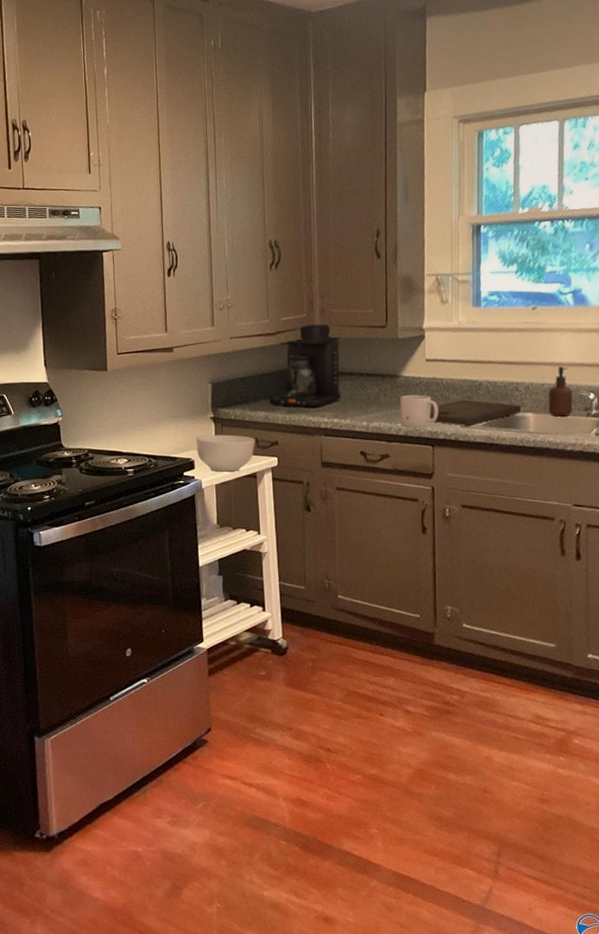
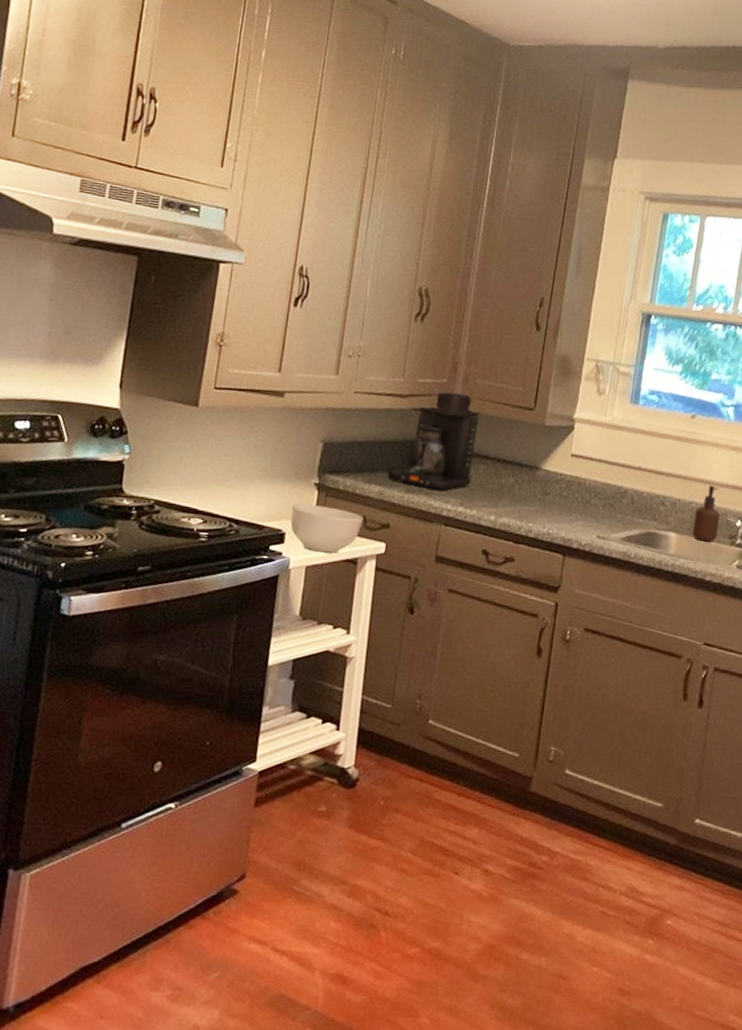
mug: present [399,394,439,429] -> none [532,491,577,534]
cutting board: present [429,400,522,426] -> none [565,506,665,537]

